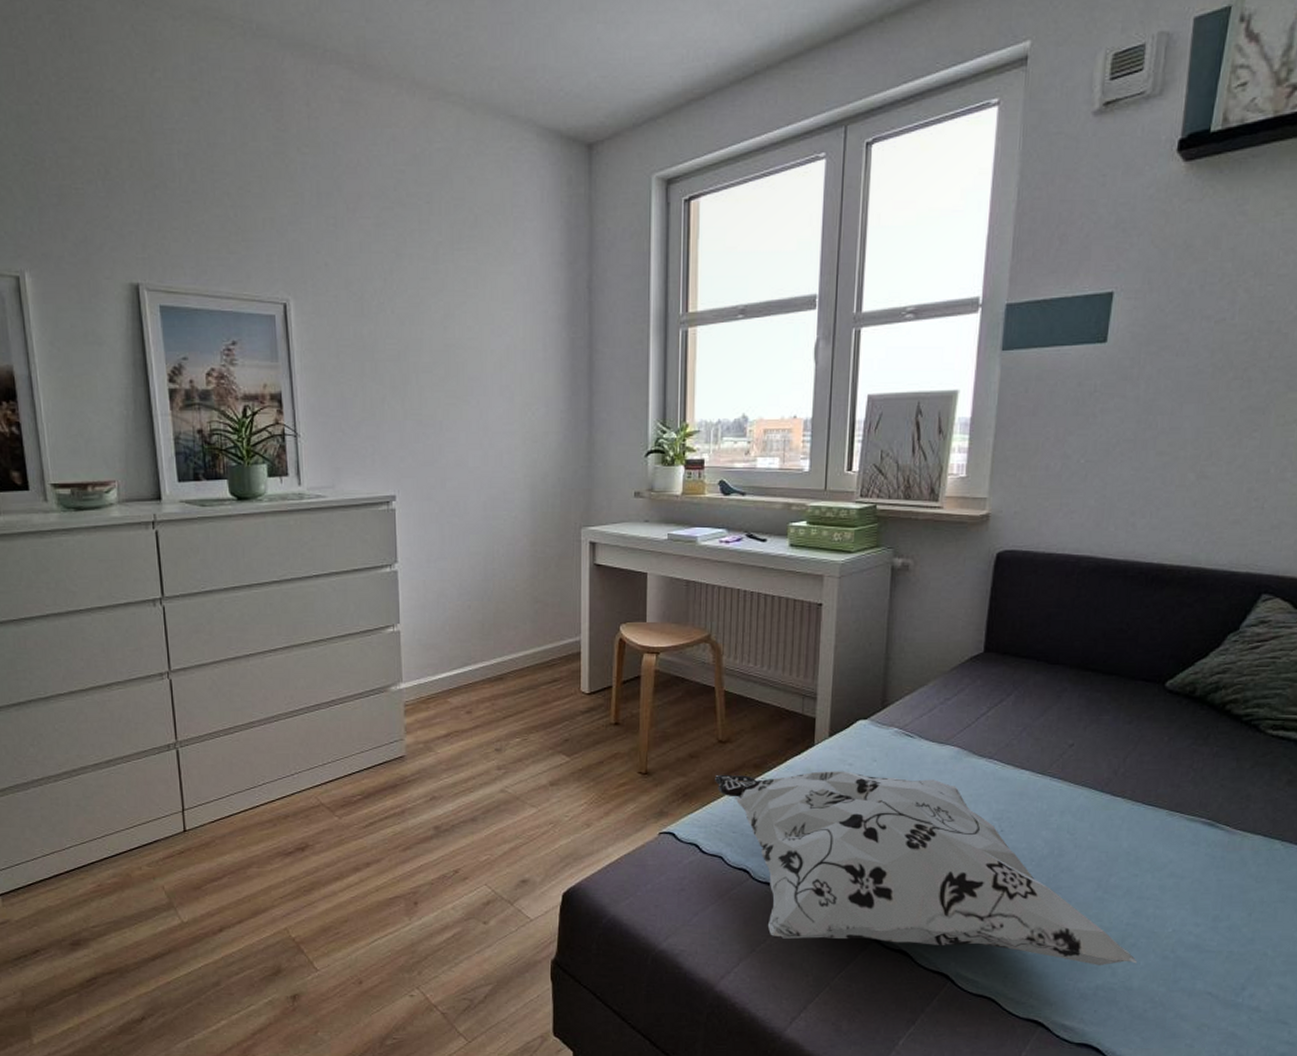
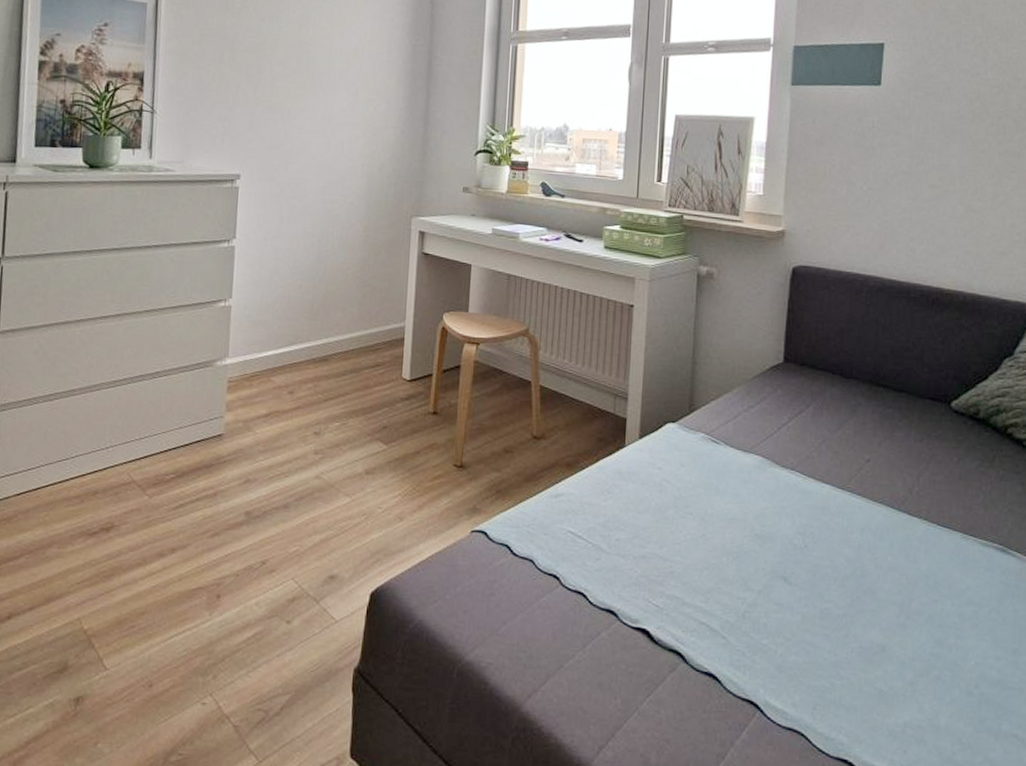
decorative pillow: present [715,771,1137,966] -> none [528,471,942,700]

